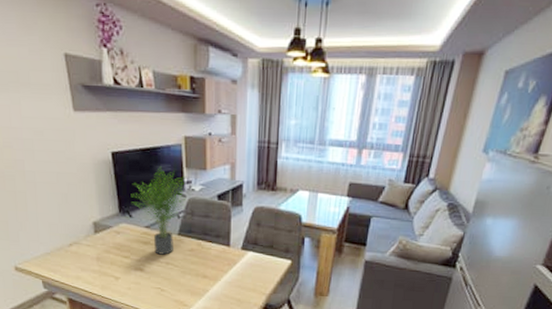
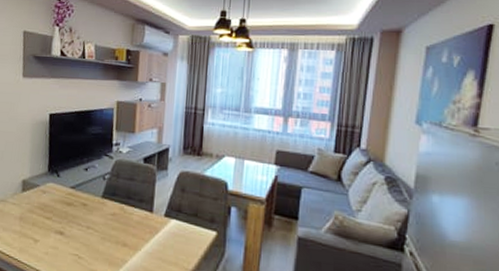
potted plant: present [131,167,186,255] -> none [61,129,114,218]

